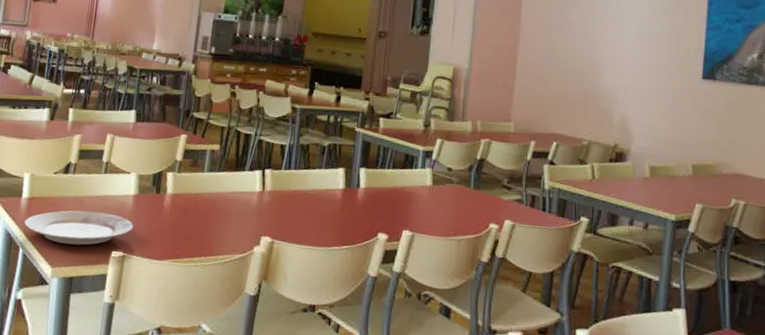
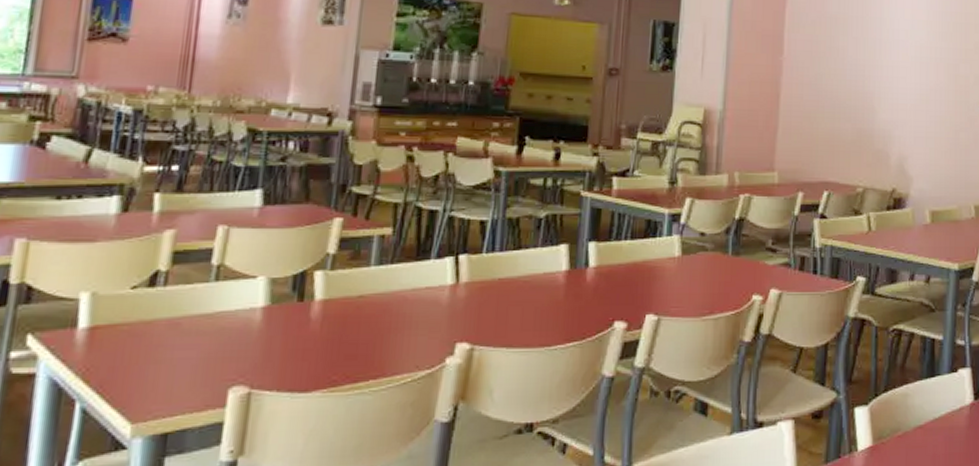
plate: present [23,210,134,246] -> none [80,336,265,388]

